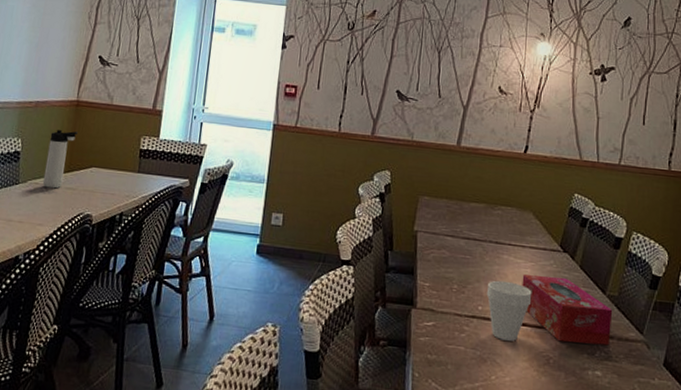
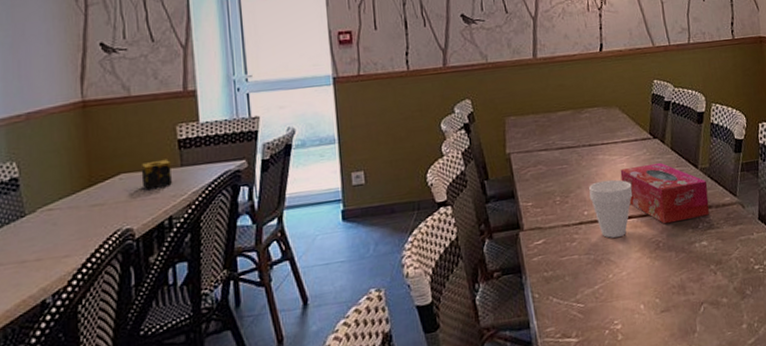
thermos bottle: present [42,130,78,189] -> none [55,137,92,212]
candle: none [106,163,131,187] -> present [141,159,172,189]

